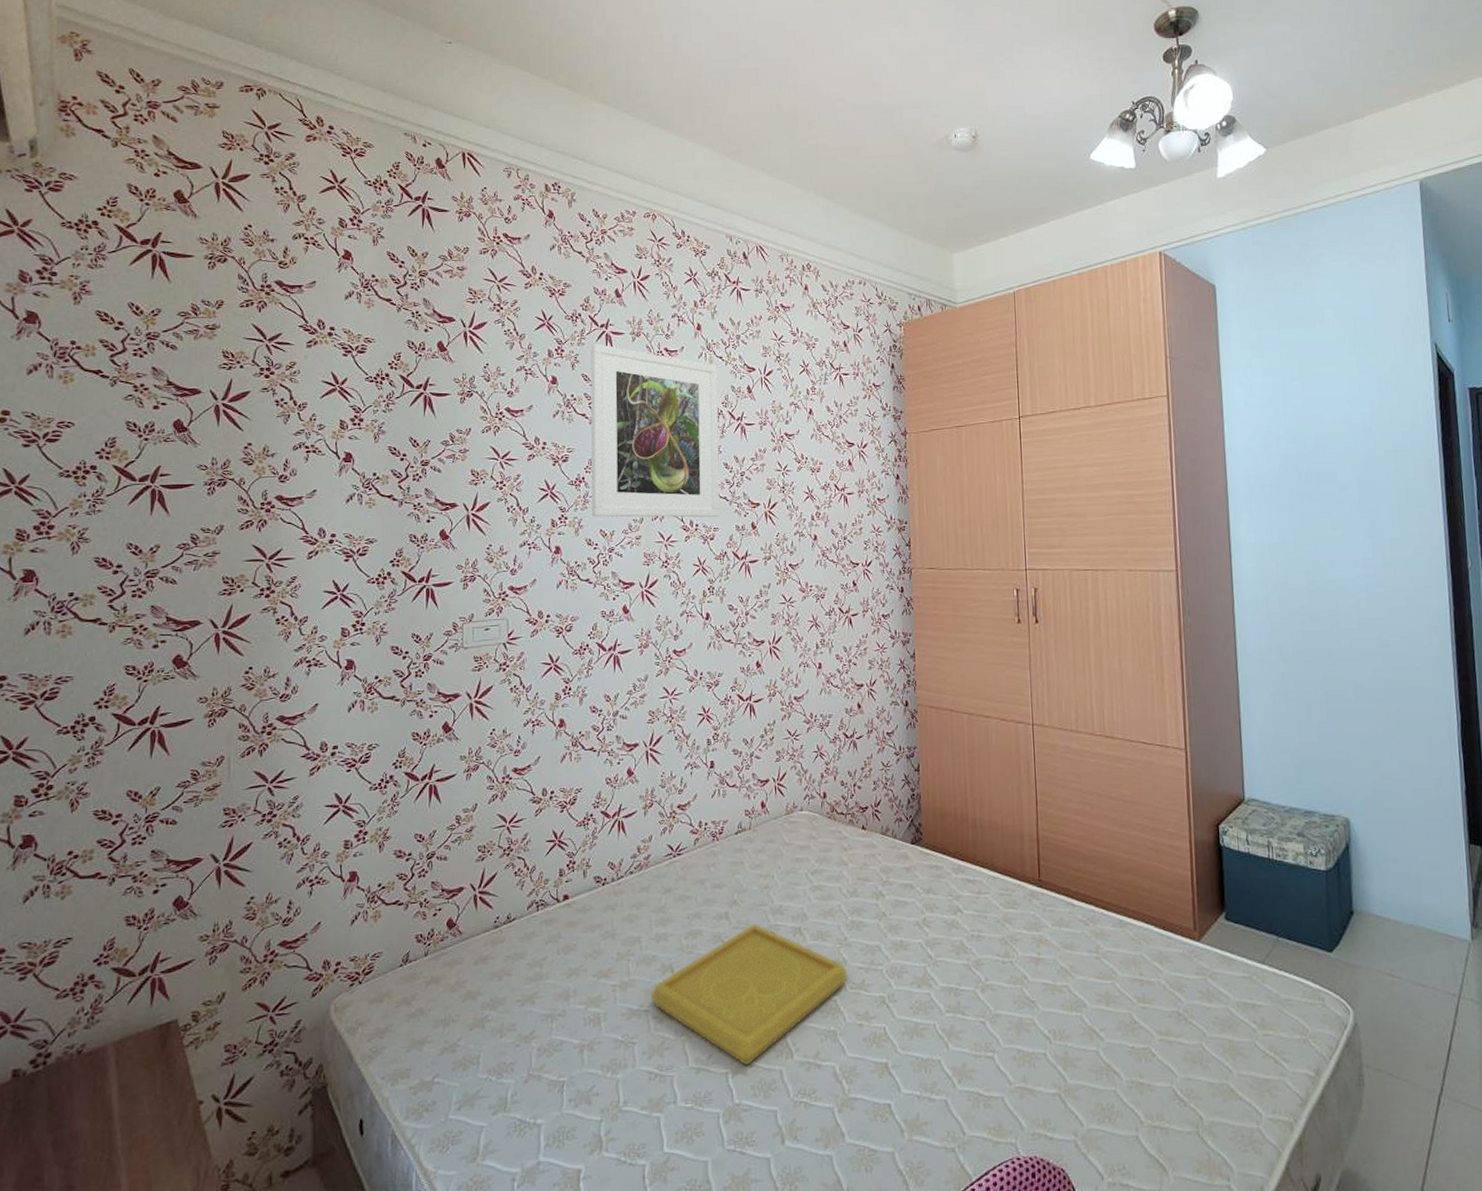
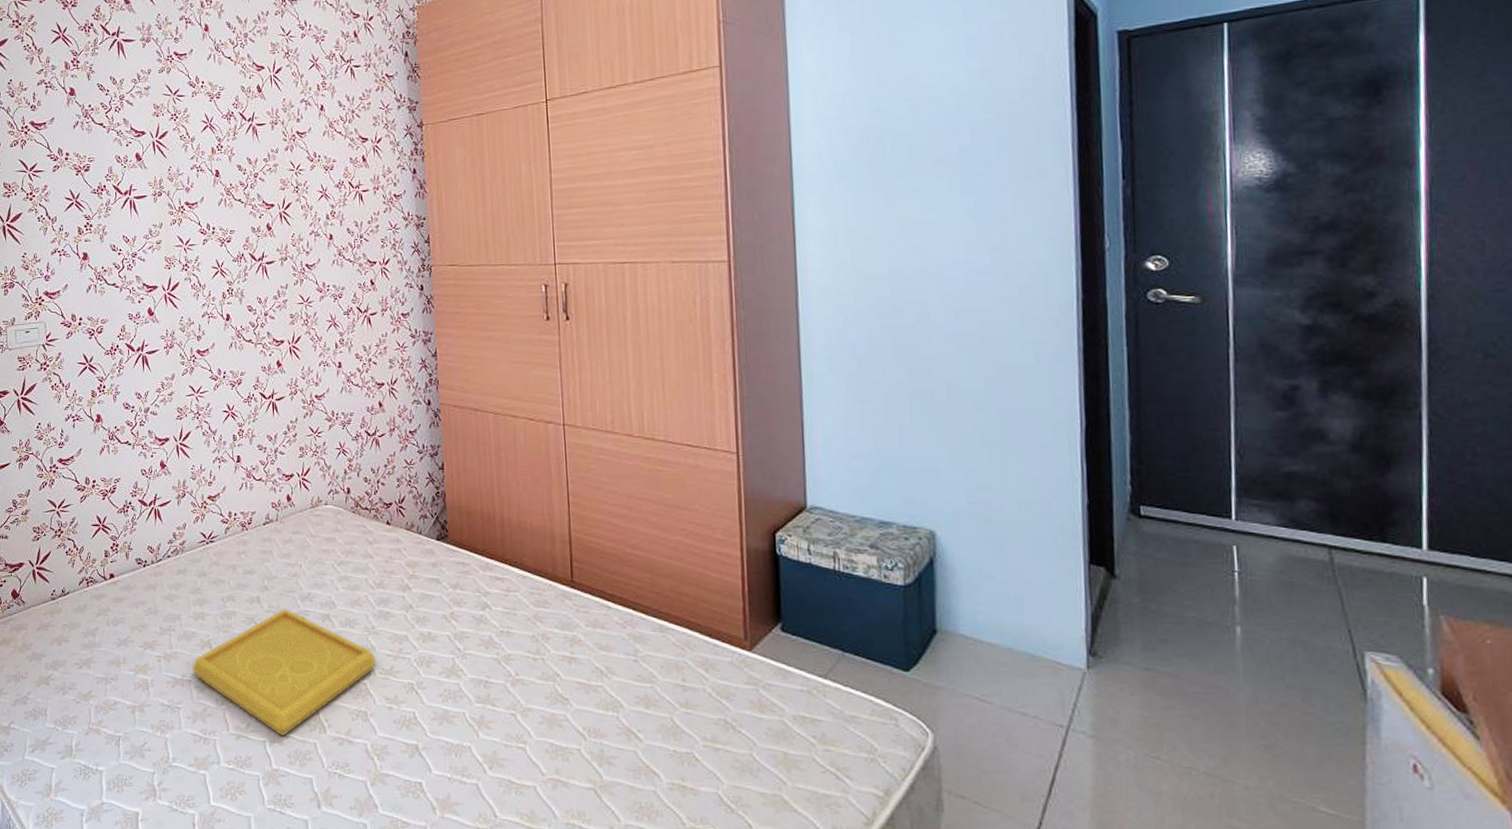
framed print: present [590,343,720,518] -> none [104,52,236,224]

